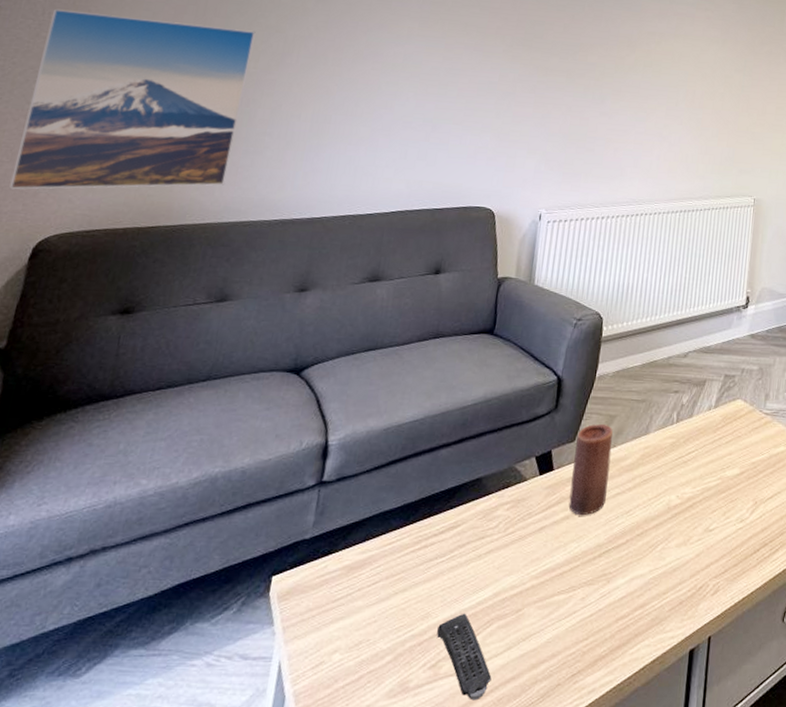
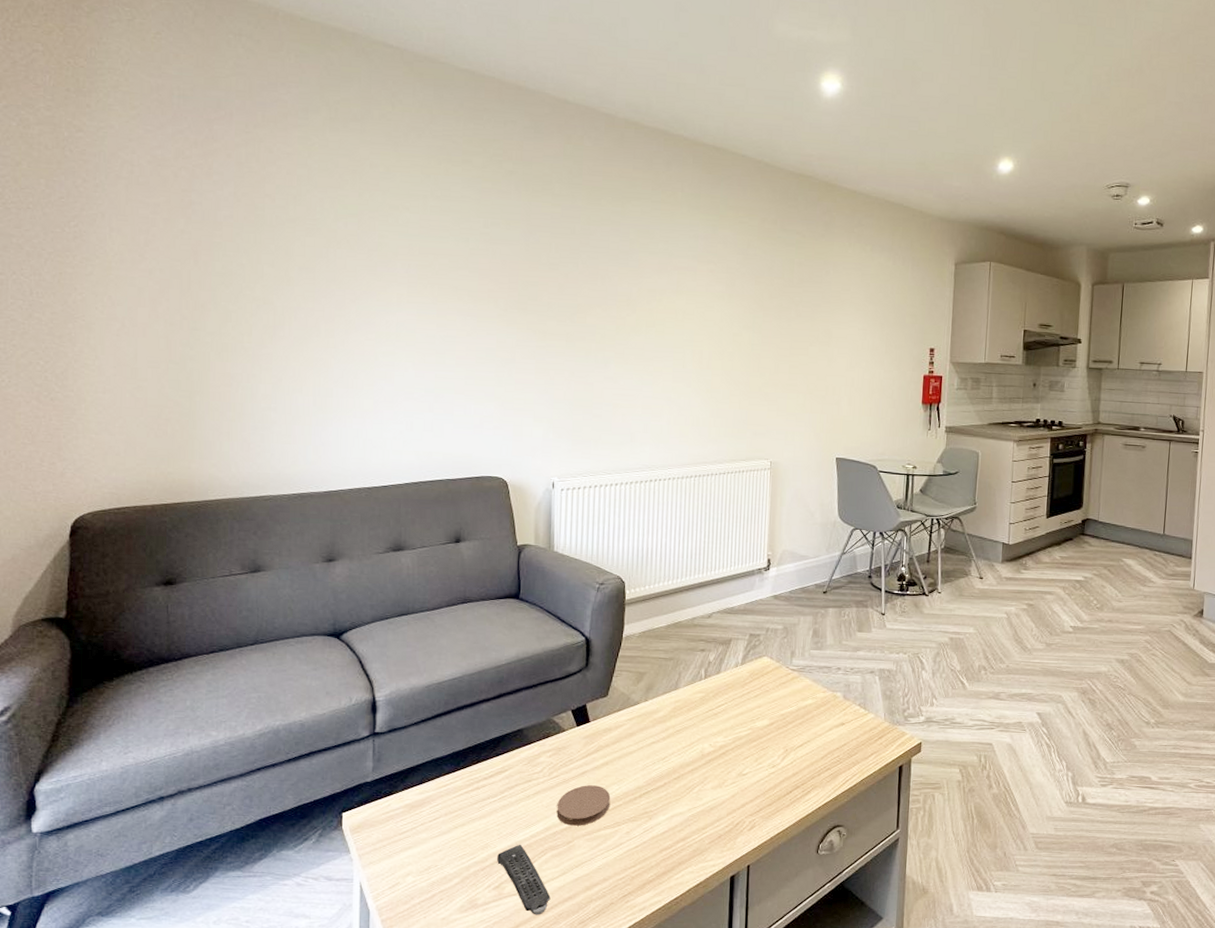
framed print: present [9,8,256,190] -> none [37,288,244,471]
coaster: none [508,543,568,591] -> present [556,785,611,826]
candle: present [568,423,613,516] -> none [607,680,644,762]

